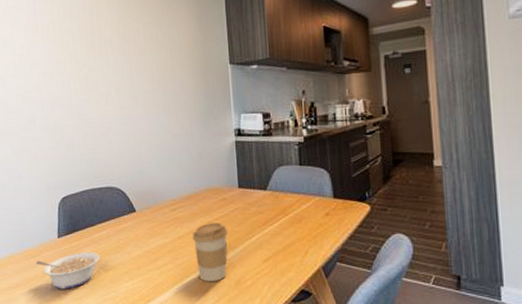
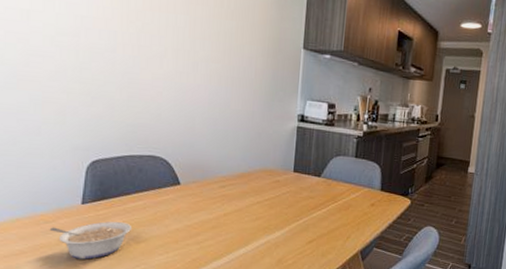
coffee cup: present [192,223,229,282] -> none [238,203,277,260]

